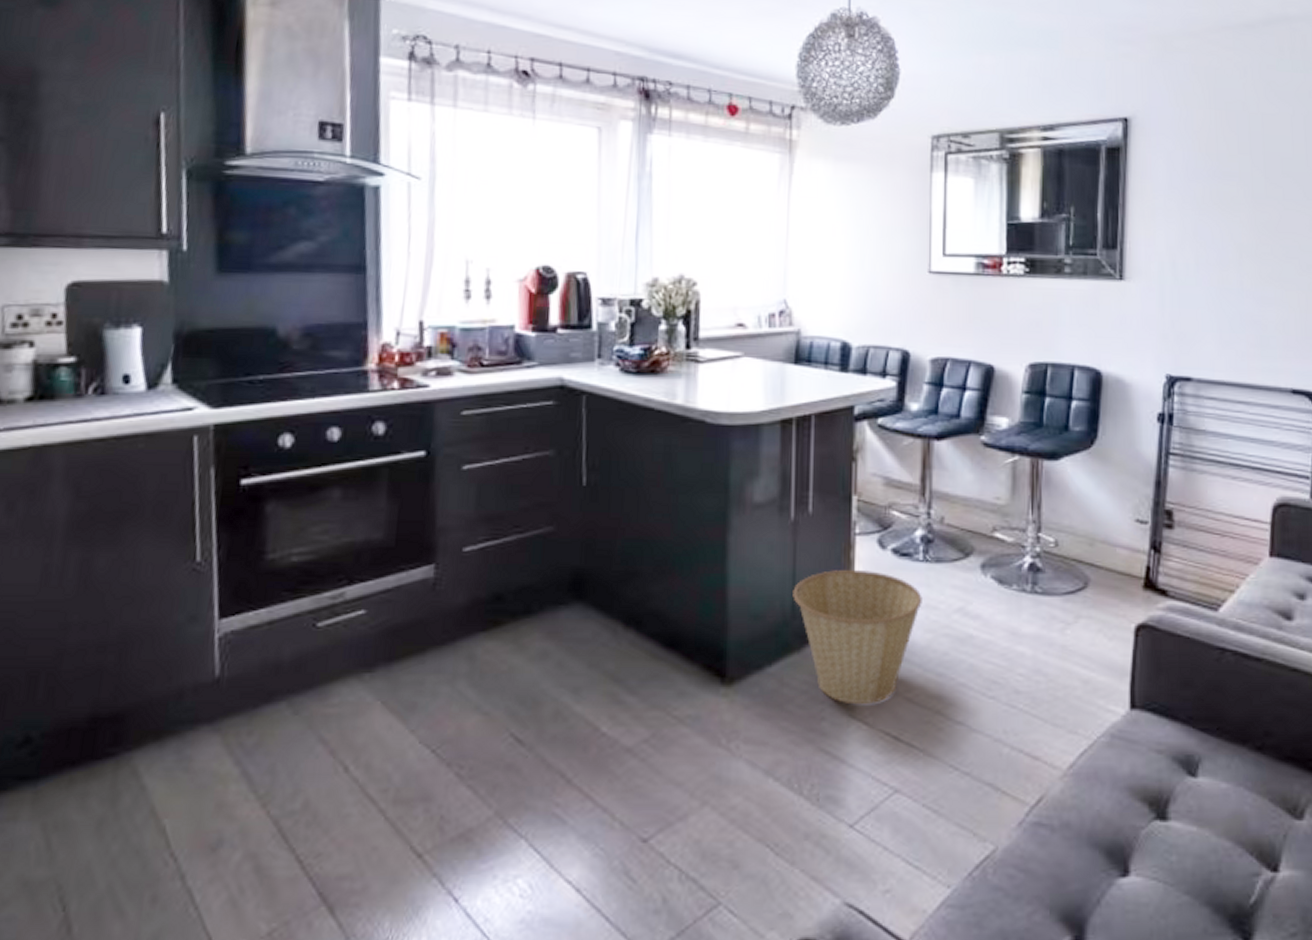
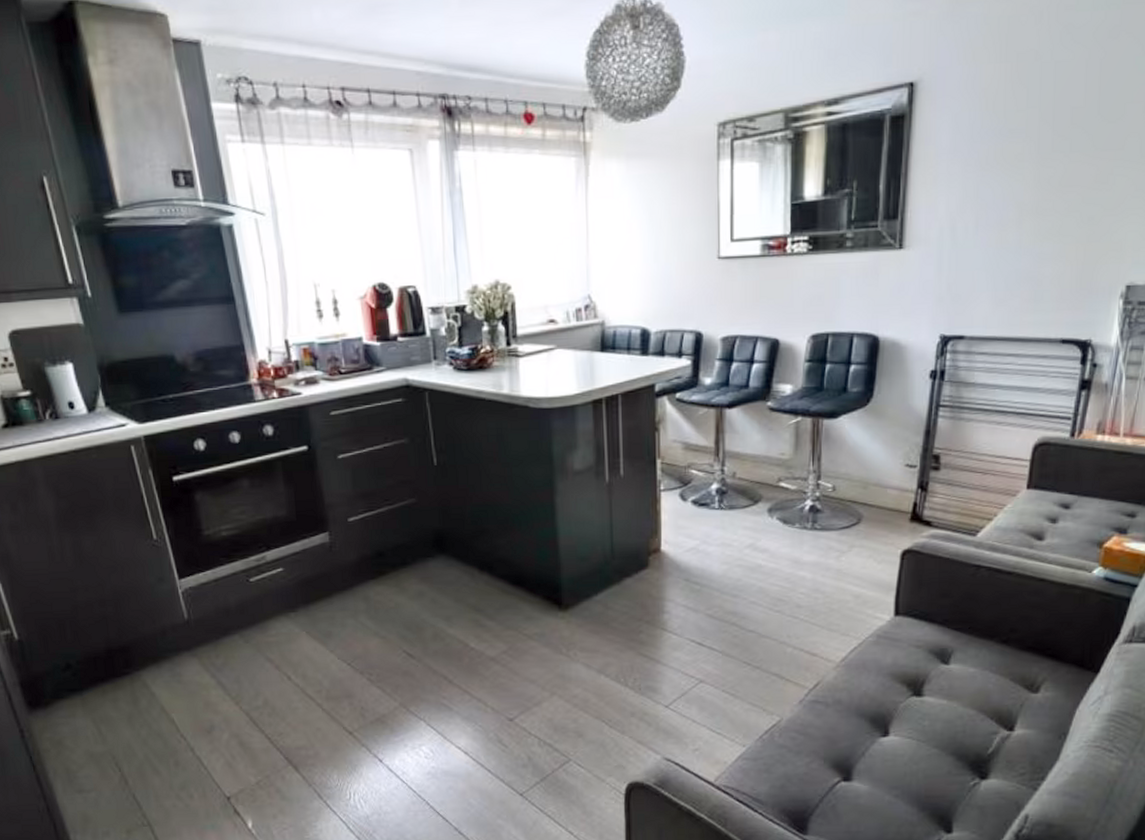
basket: present [793,570,922,705] -> none [611,519,719,621]

